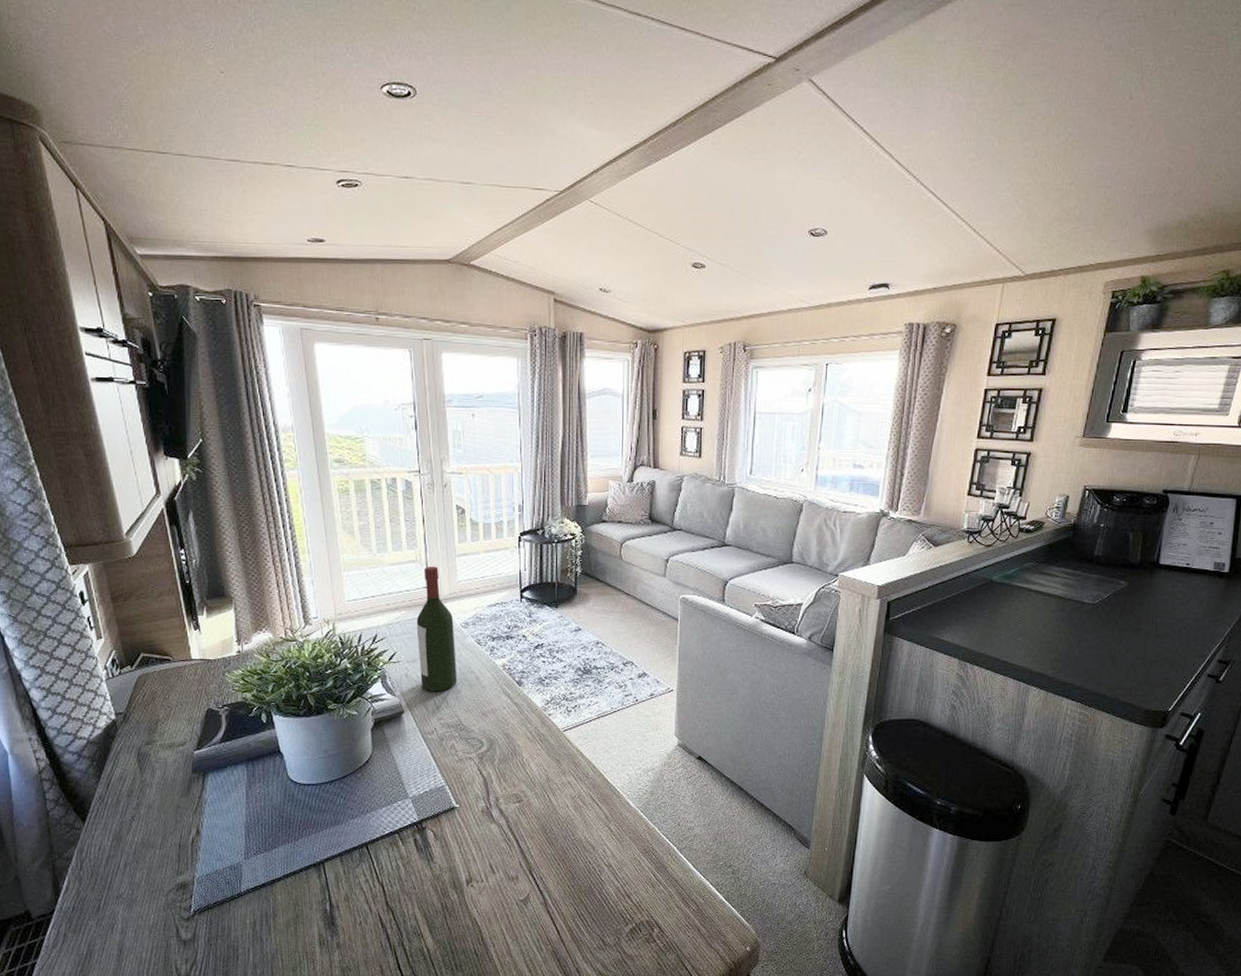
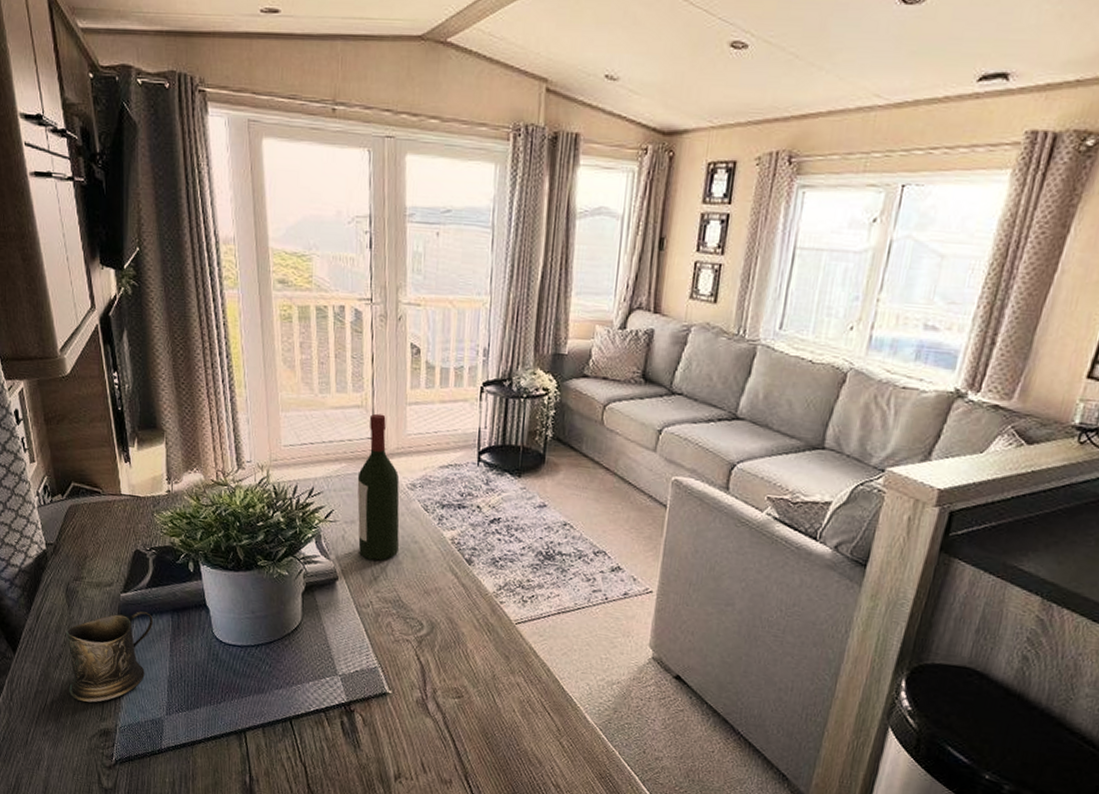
mug: none [139,765,227,859] -> present [66,611,153,703]

